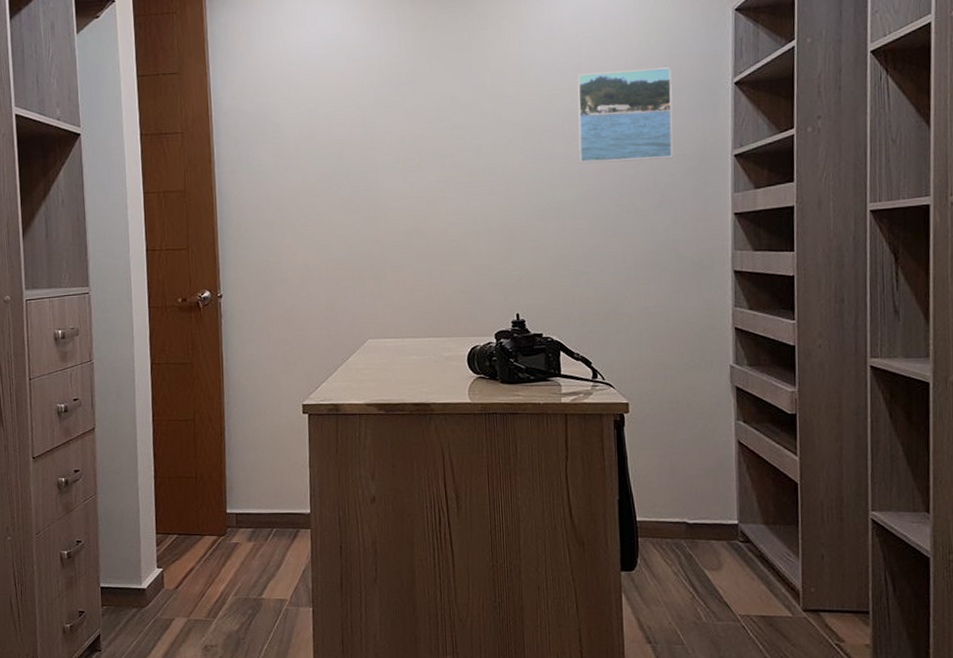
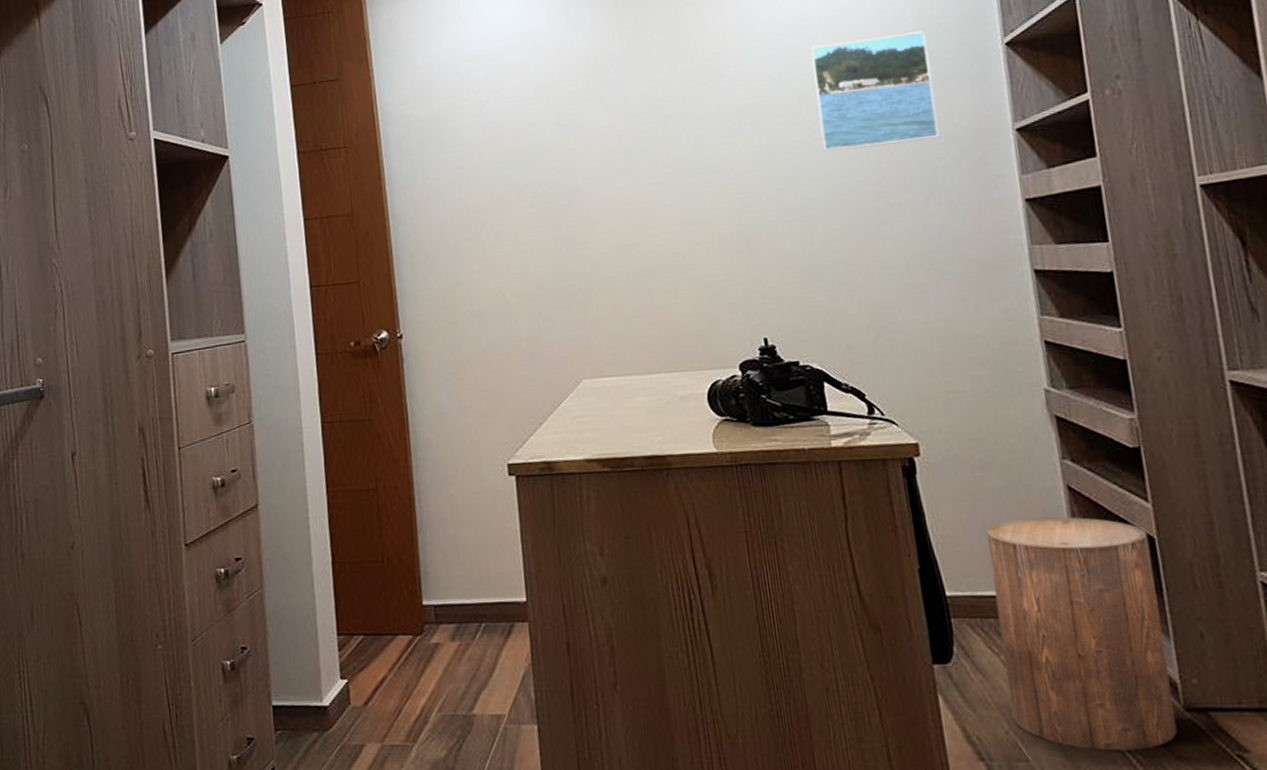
stool: none [672,464,796,639] -> present [986,517,1177,751]

